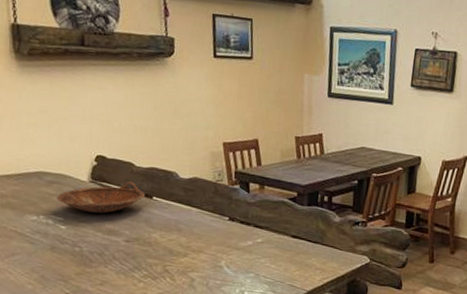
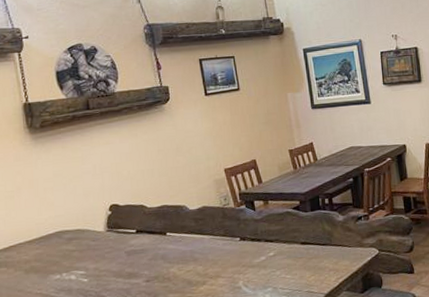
bowl: present [57,181,146,214] -> none [77,223,160,261]

